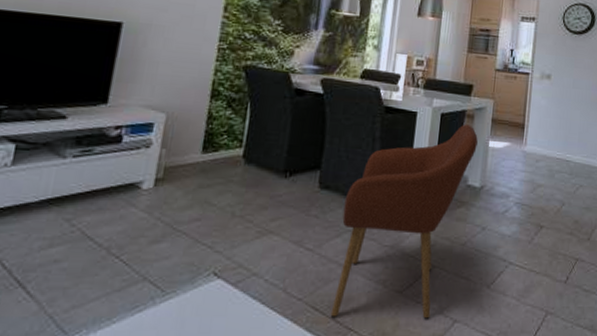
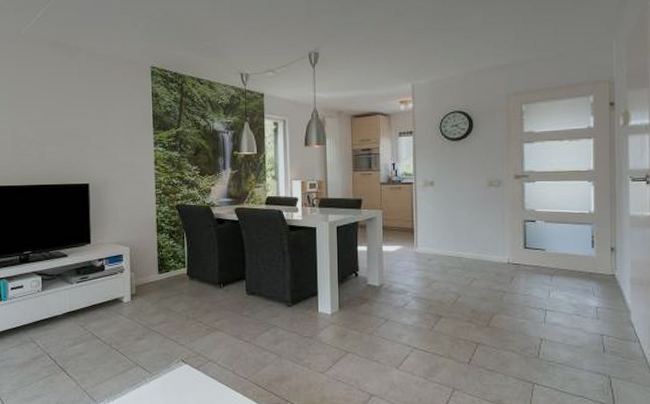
armchair: present [330,124,478,320] -> none [268,233,372,395]

